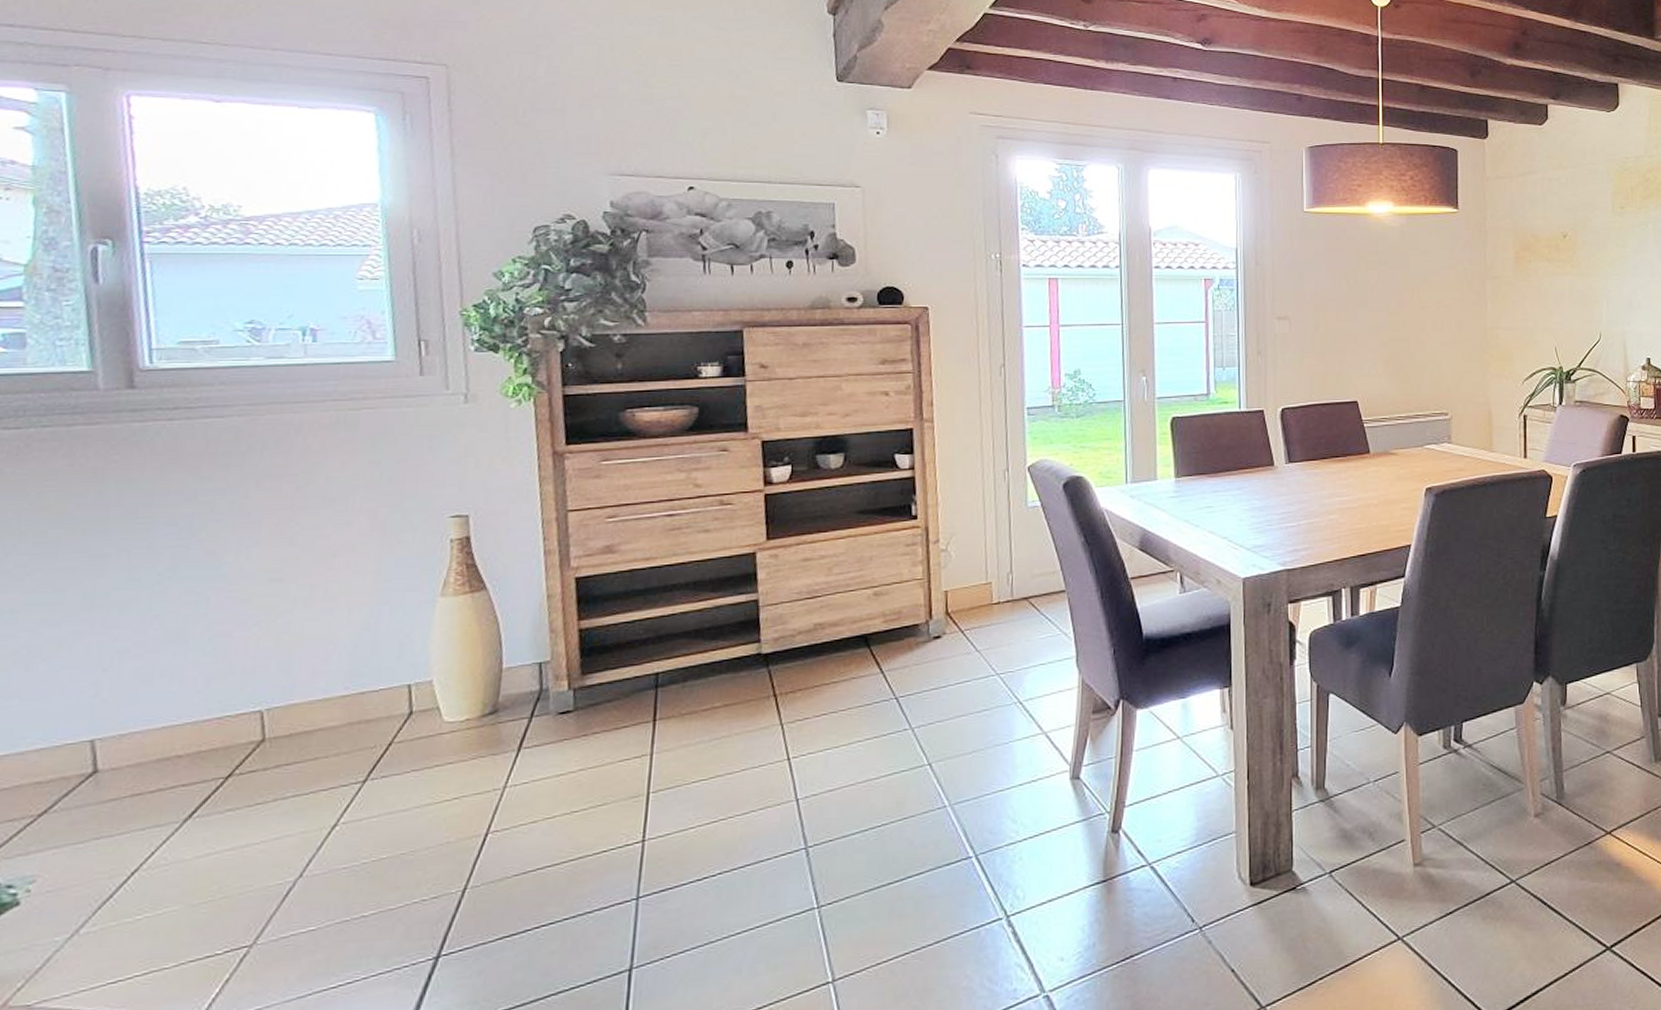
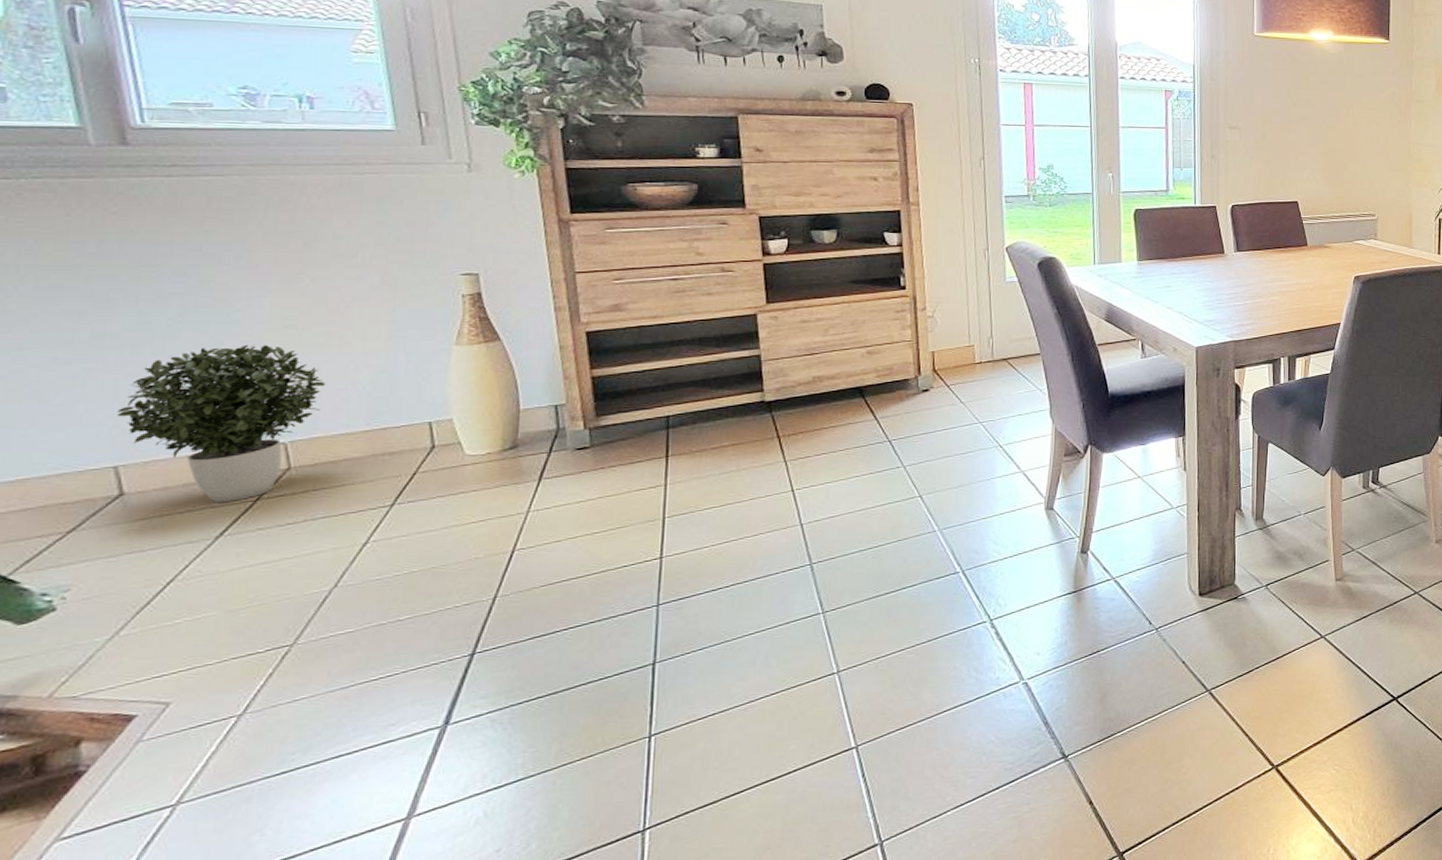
potted plant: none [99,600,307,781] -> present [117,344,326,503]

